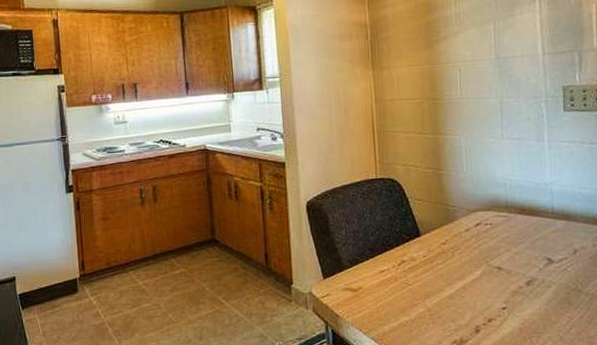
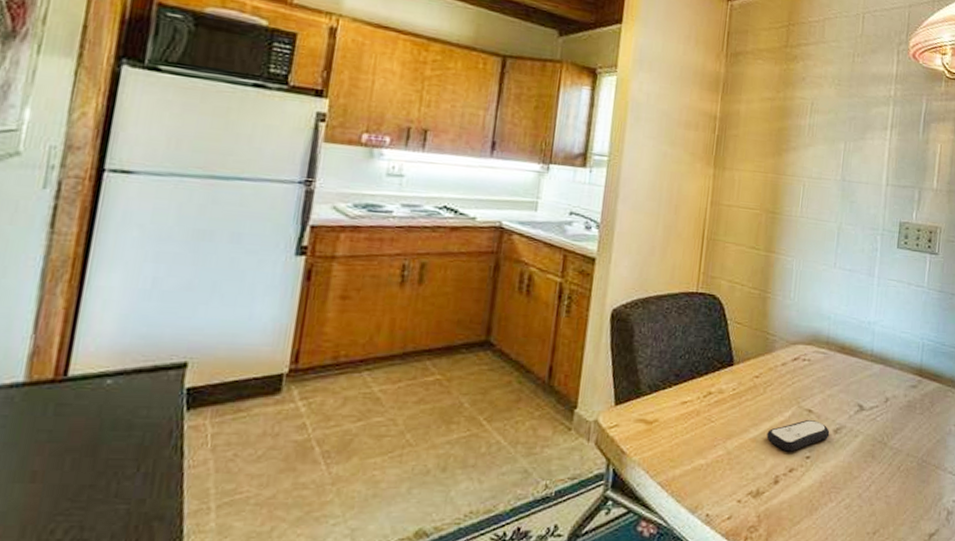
remote control: none [461,276,522,305] -> present [766,420,830,452]

